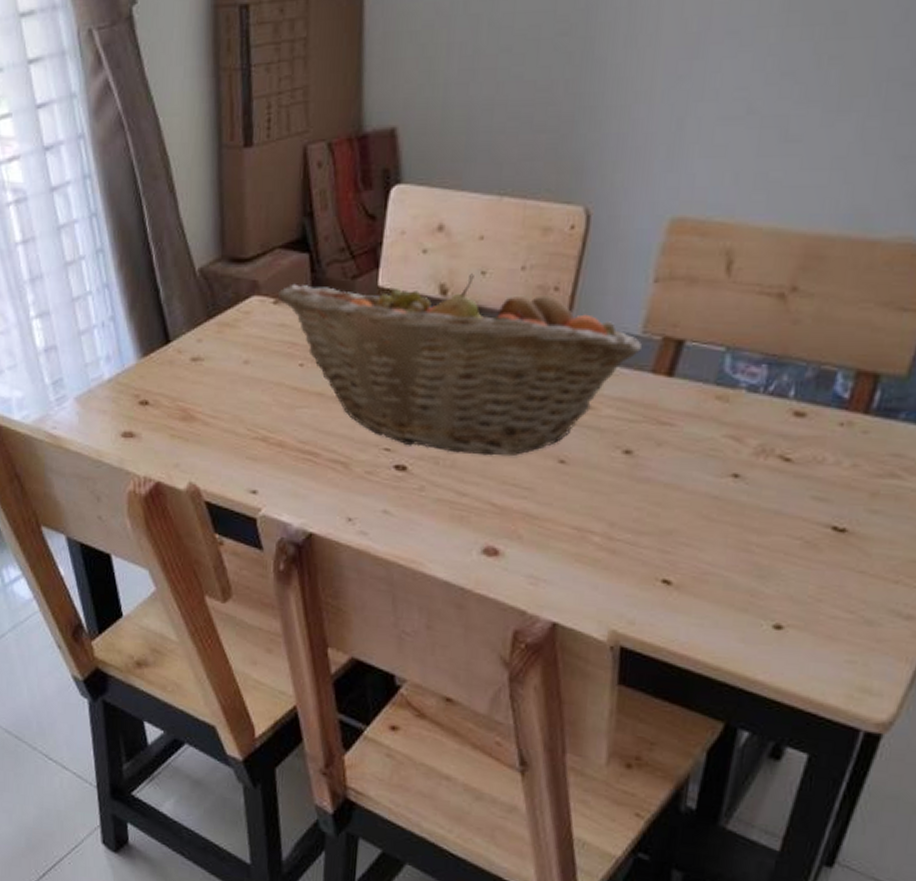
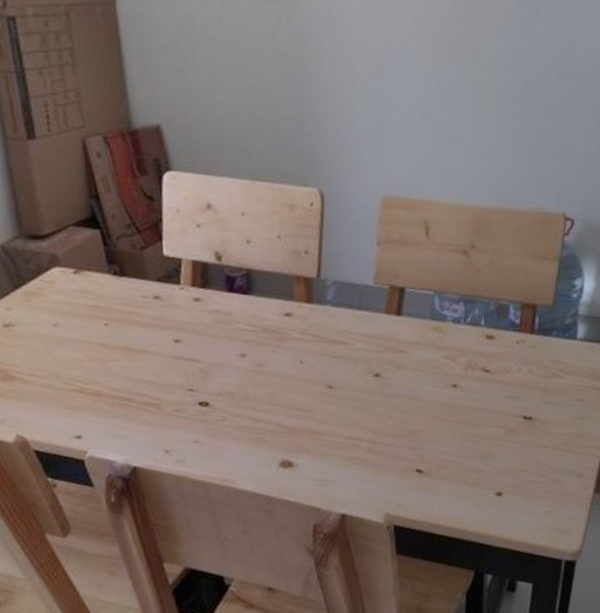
fruit basket: present [278,273,643,457] -> none [77,242,376,388]

